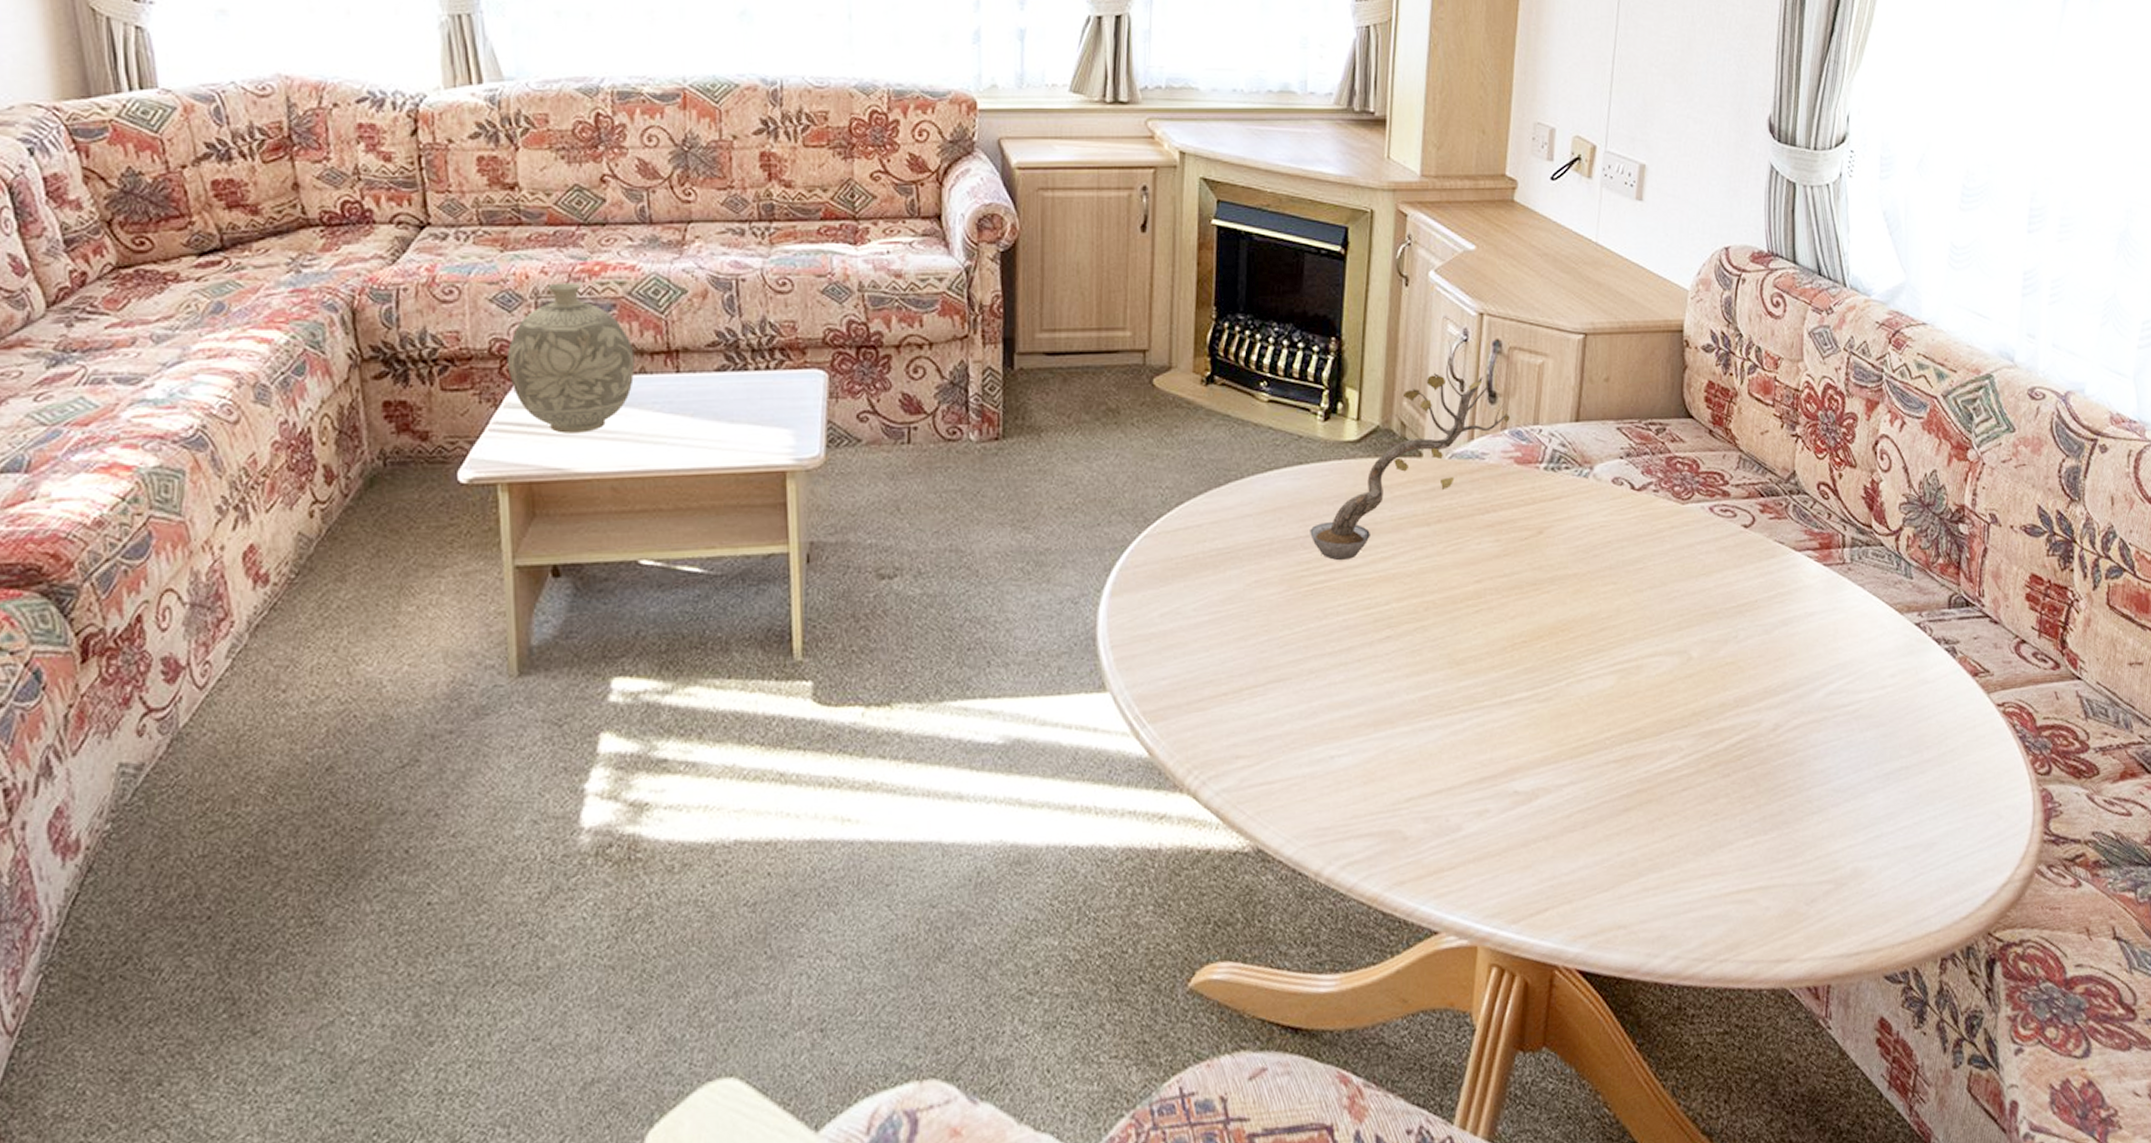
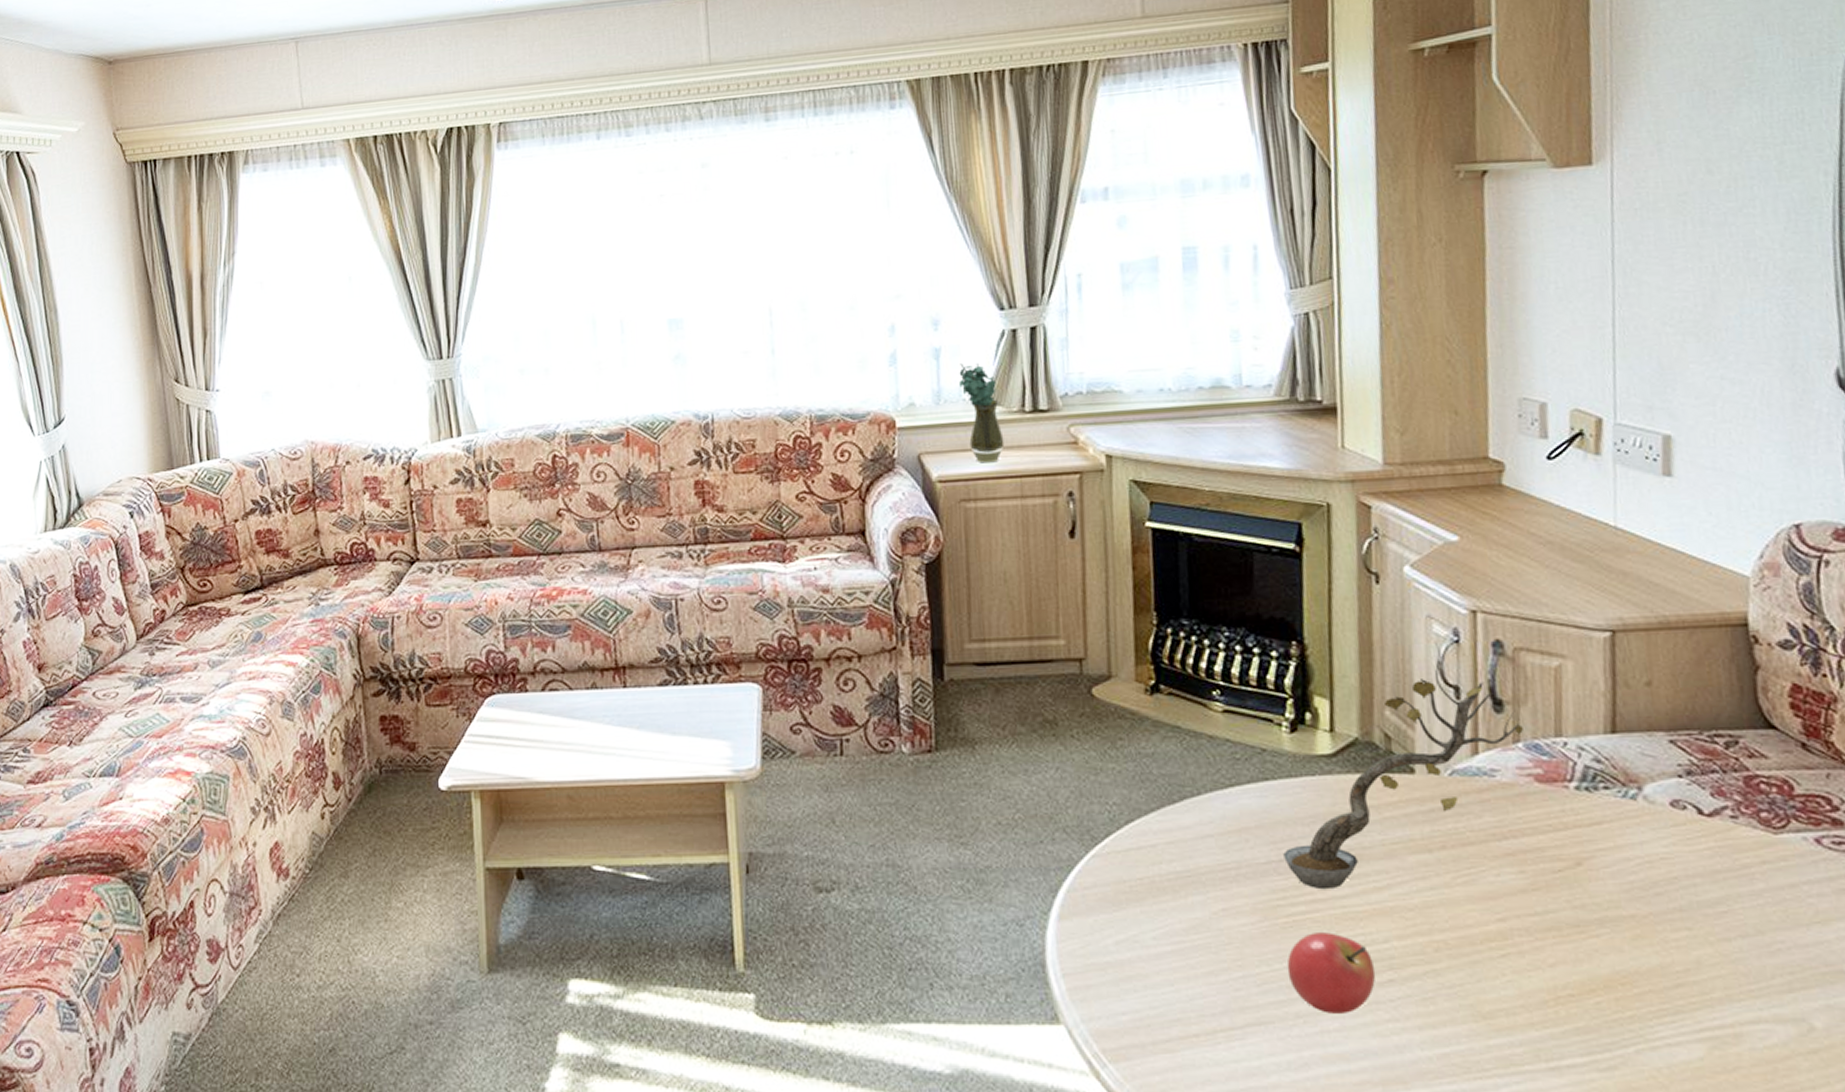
decorative vase: present [506,283,635,434] -> none [479,607,587,745]
vase: none [1042,47,1084,152] -> present [958,363,1005,463]
fruit: none [1305,598,1377,668] -> present [1286,932,1376,1014]

